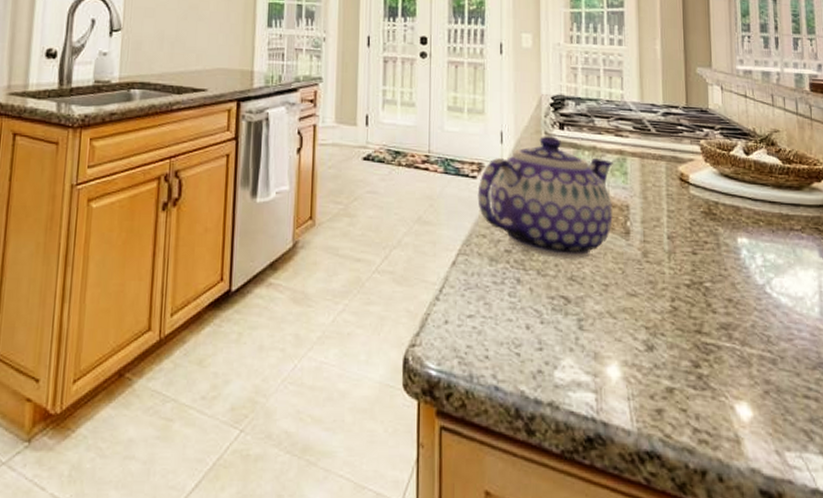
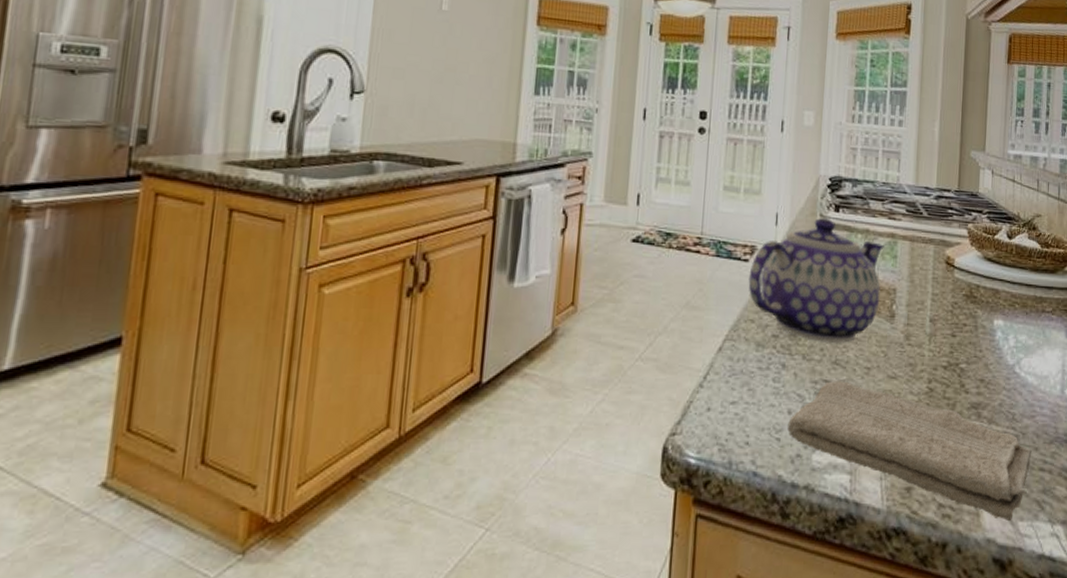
washcloth: none [527,297,793,451] -> present [787,381,1032,522]

